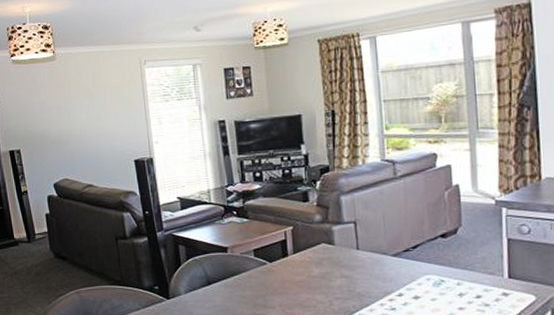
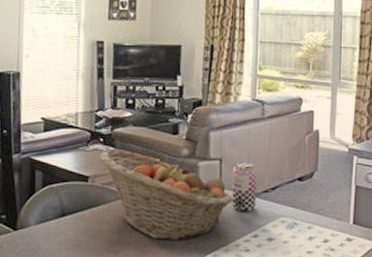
fruit basket: none [236,220,373,303] -> present [101,149,233,240]
beer can: none [369,222,398,272] -> present [232,161,257,212]

